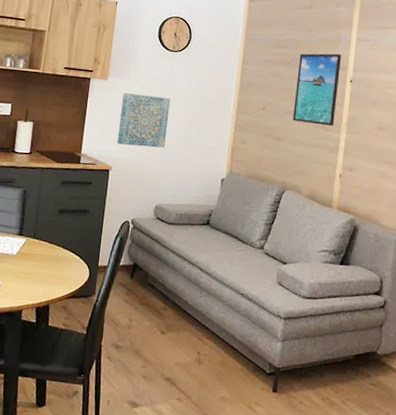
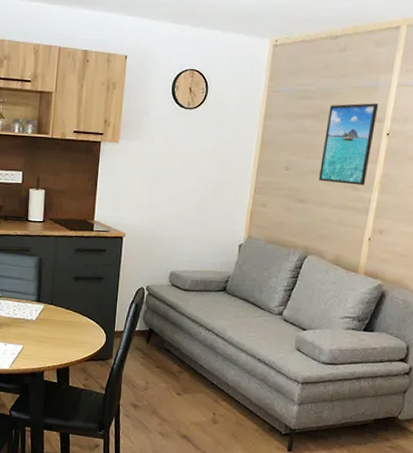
wall art: present [117,93,171,149] -> none [130,156,186,214]

